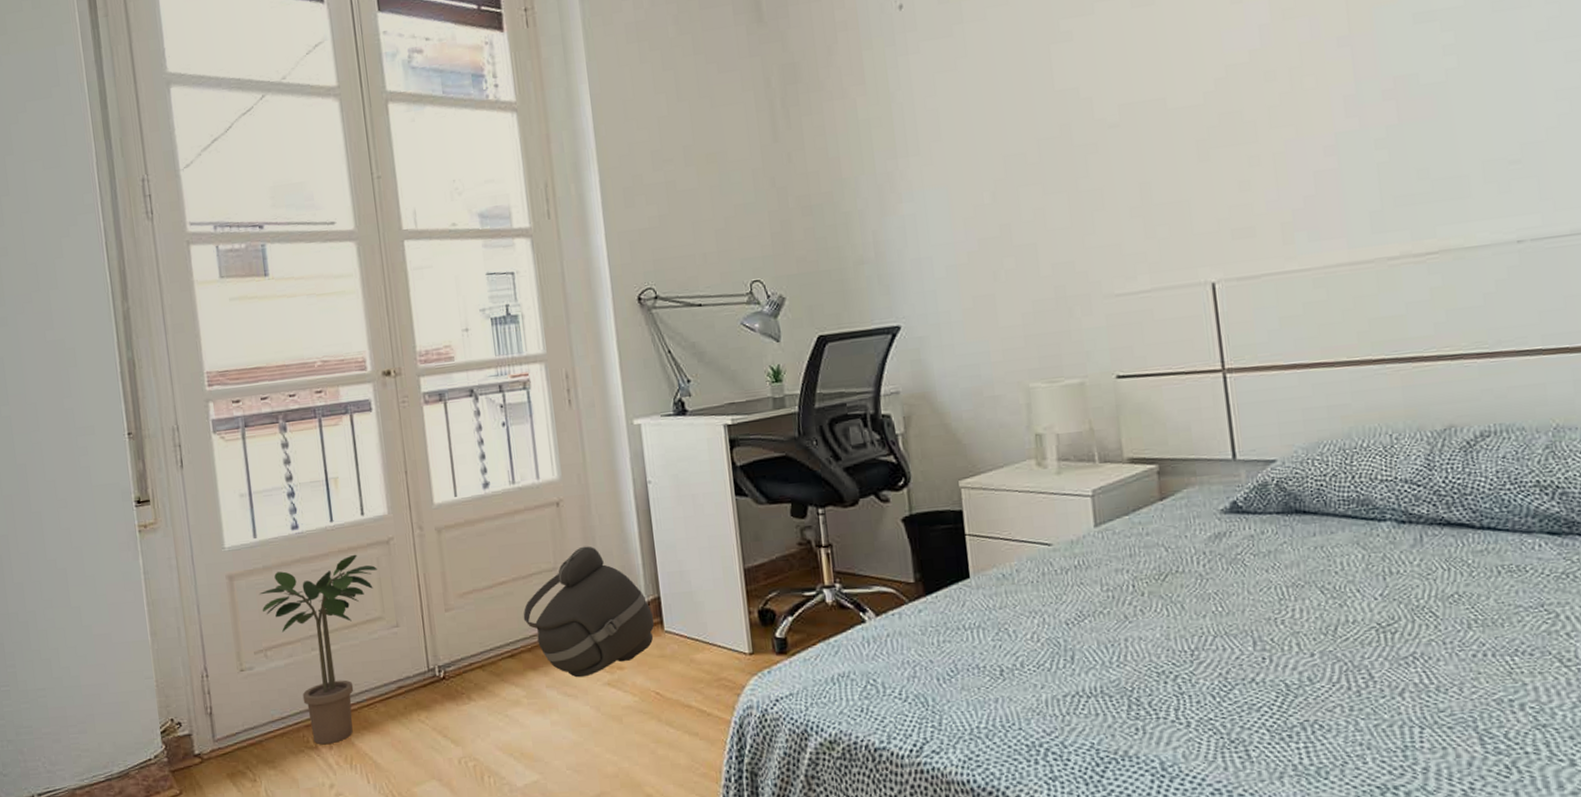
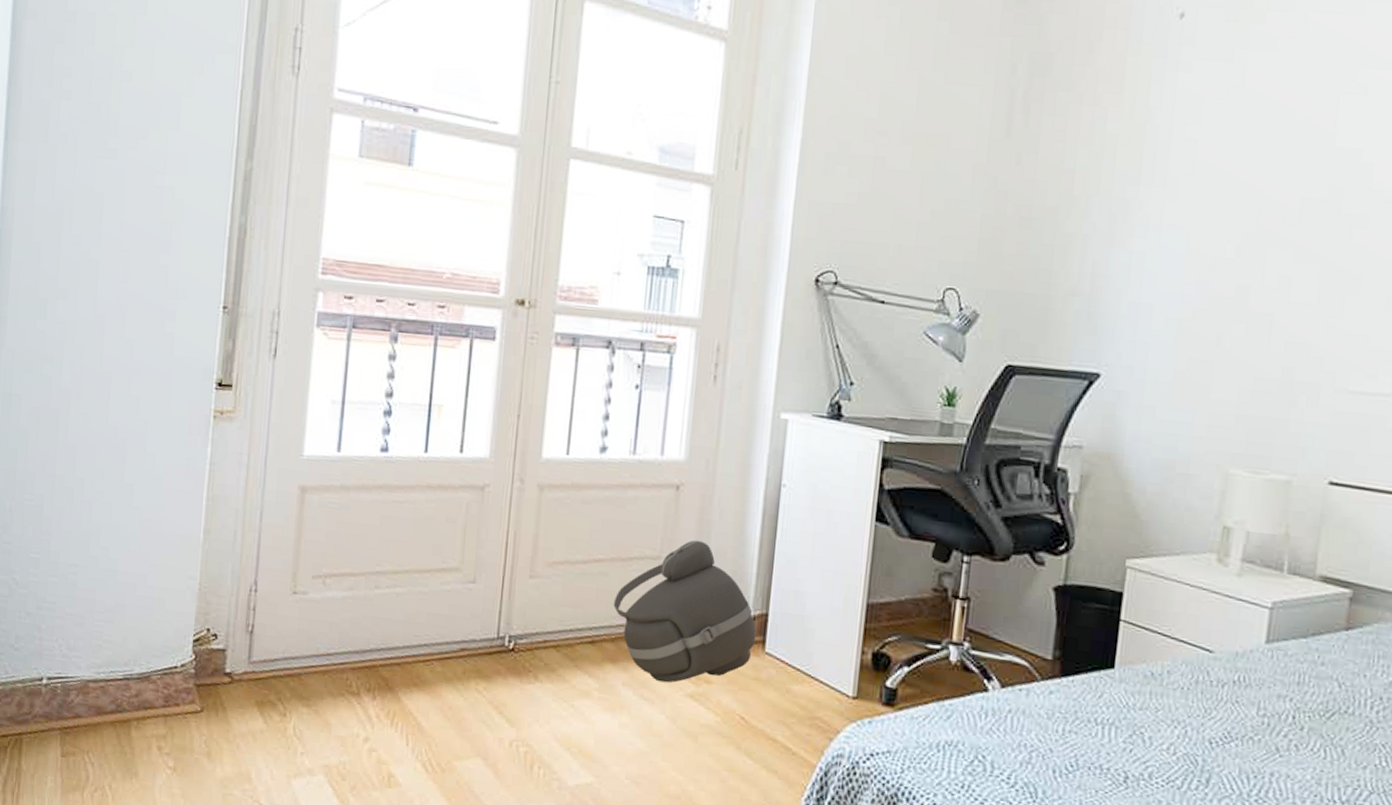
potted plant: present [258,554,377,745] -> none [330,493,465,694]

